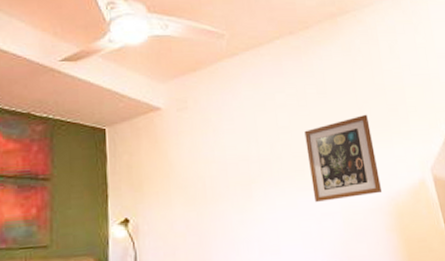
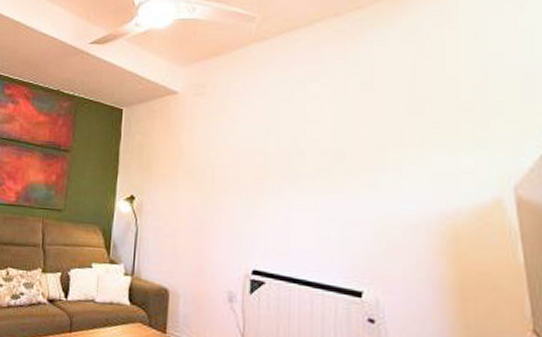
wall art: present [304,114,382,202] -> none [337,112,433,209]

